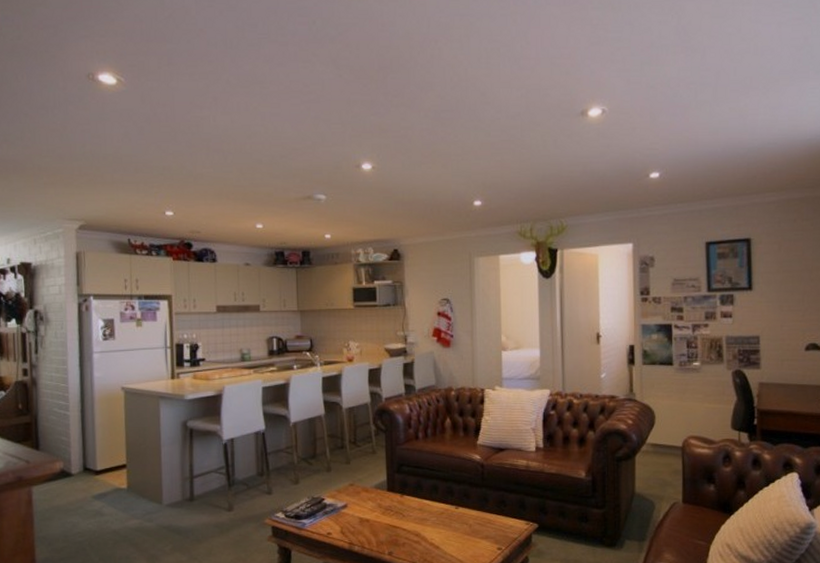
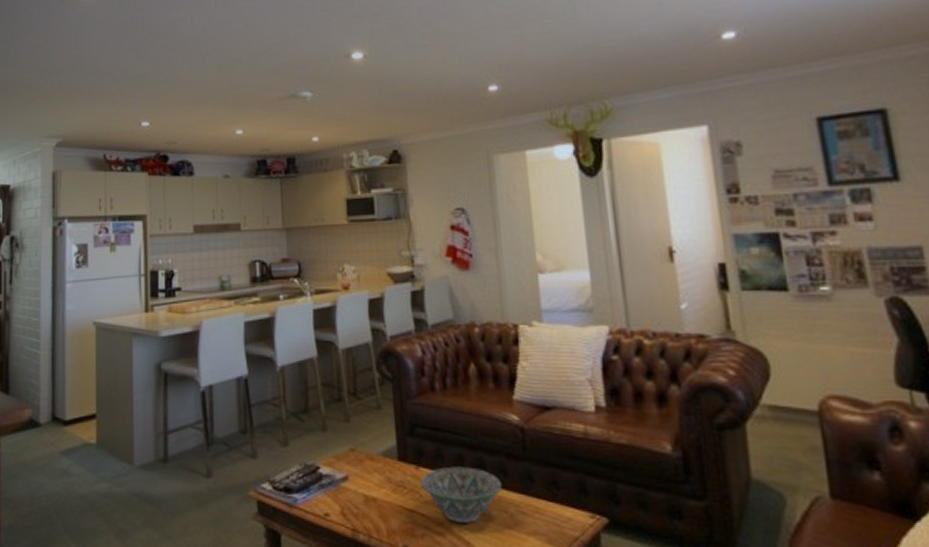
decorative bowl: none [403,493,465,533] -> present [420,466,502,523]

